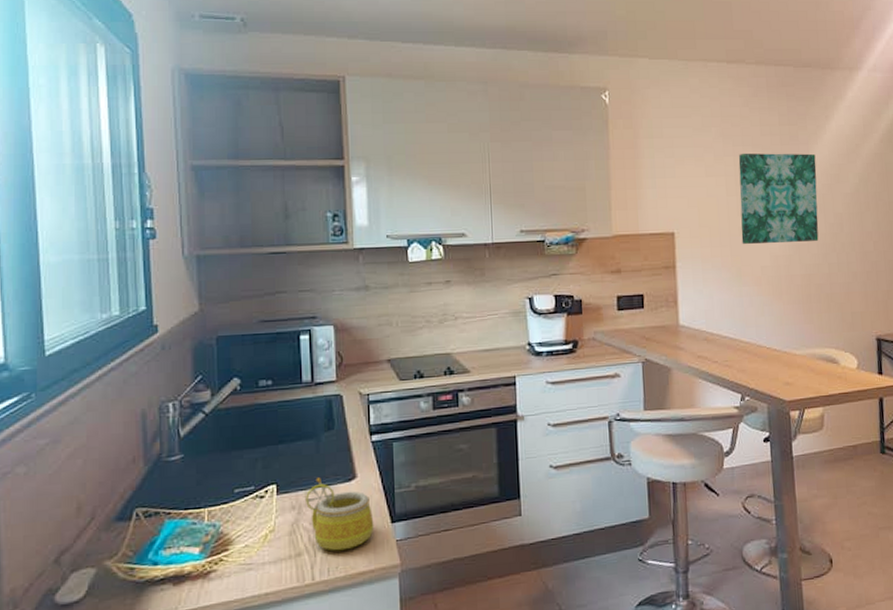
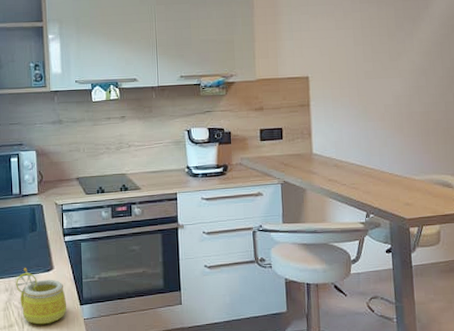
wall art: present [738,153,819,244] -> none [365,8,436,86]

